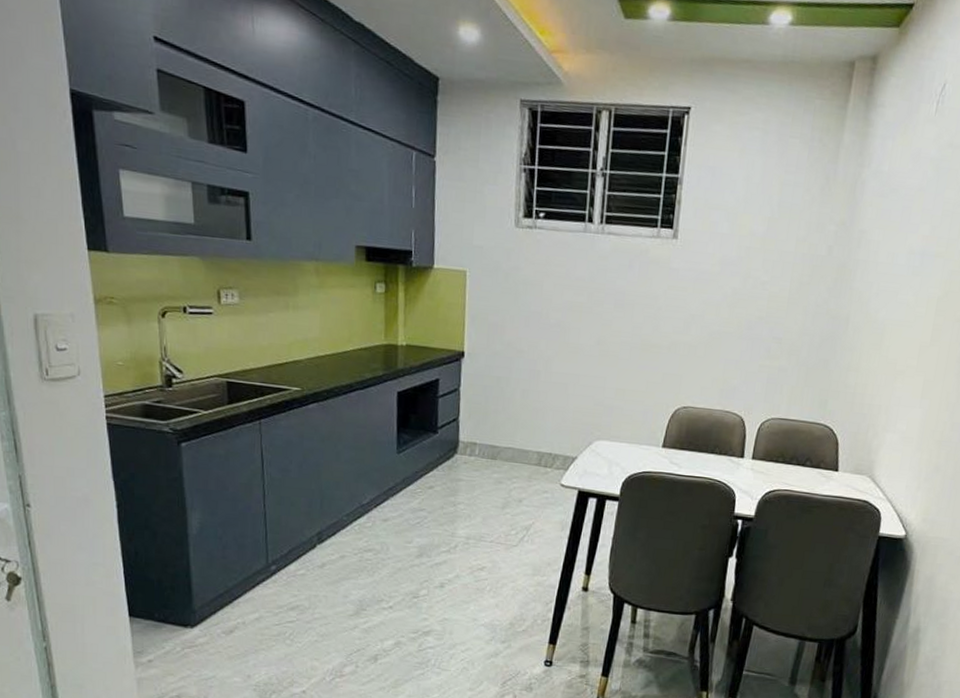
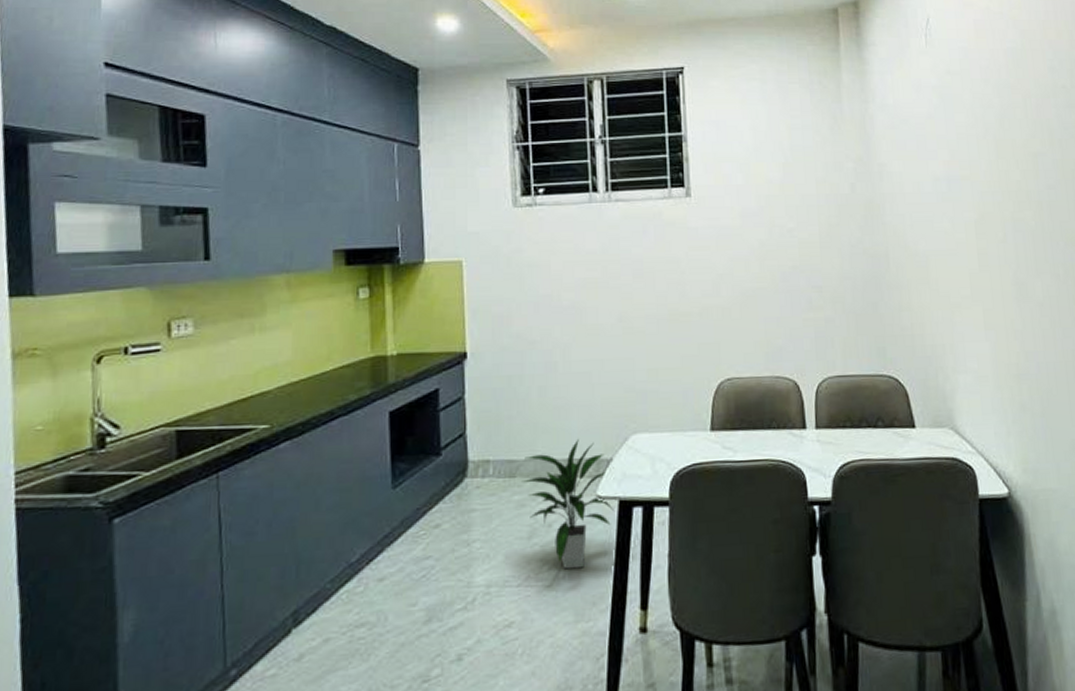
indoor plant: none [501,437,574,537] -> present [522,438,615,570]

